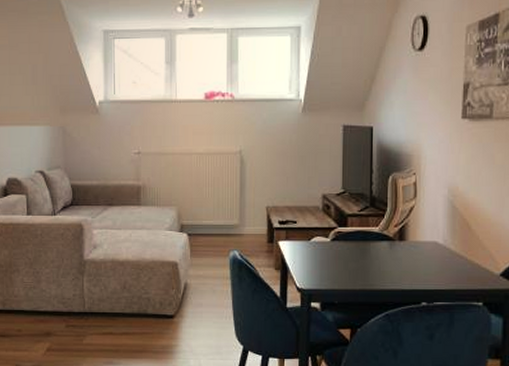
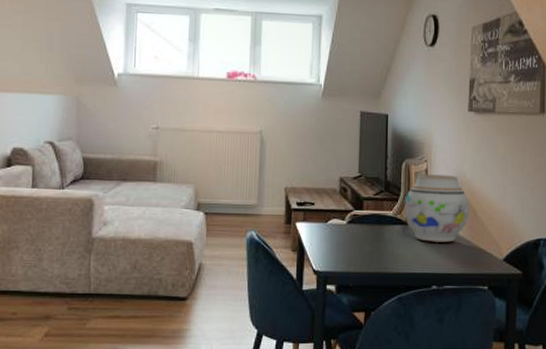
vase: none [391,188,462,258] -> present [404,174,469,243]

